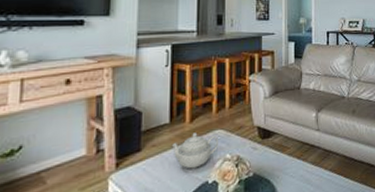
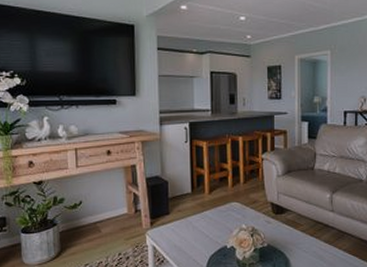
teapot: present [172,132,218,169] -> none [195,203,234,234]

